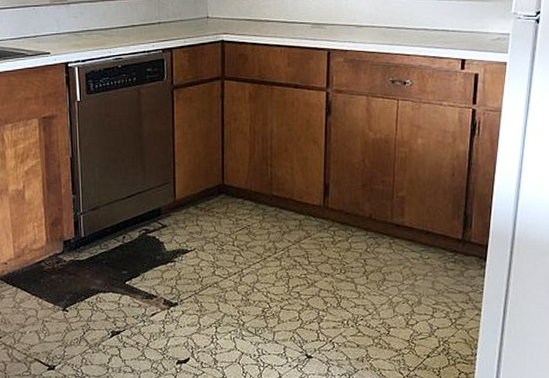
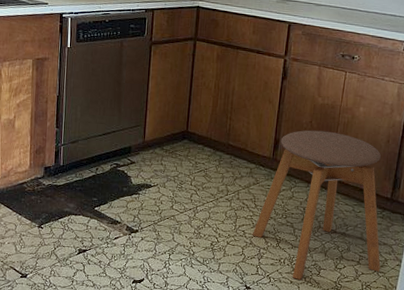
stool: none [308,169,458,342] -> present [252,130,381,280]

